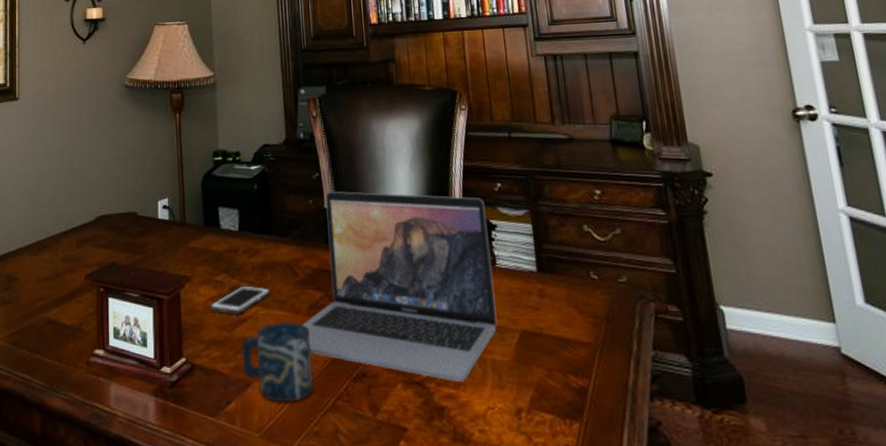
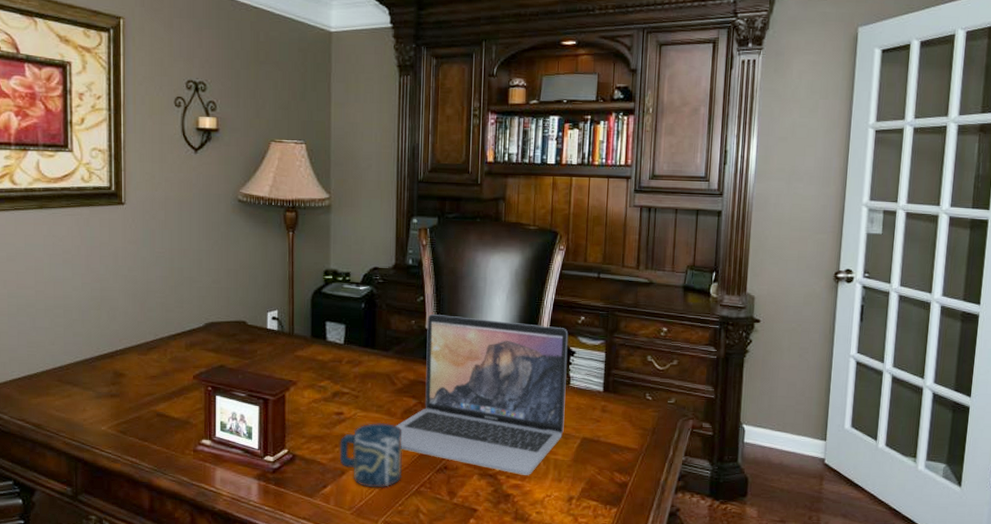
cell phone: present [210,285,270,315] -> none [313,391,369,415]

